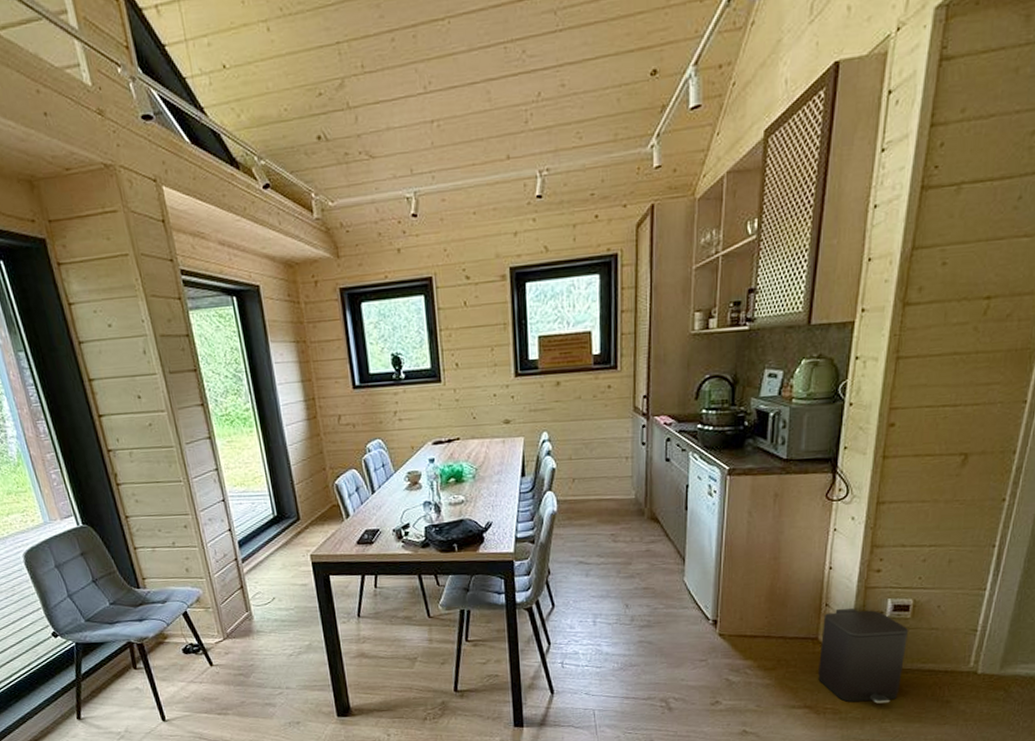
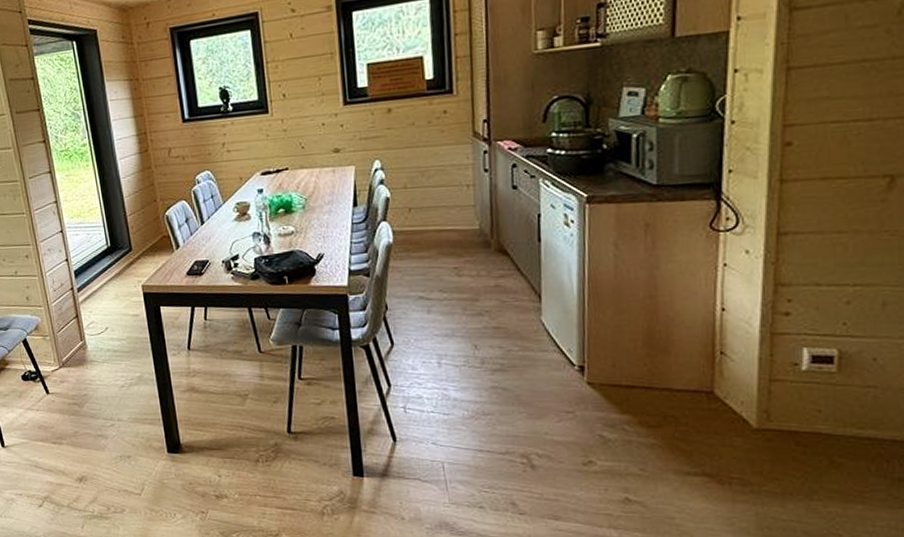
pedal bin: present [818,608,909,705] -> none [717,358,836,478]

